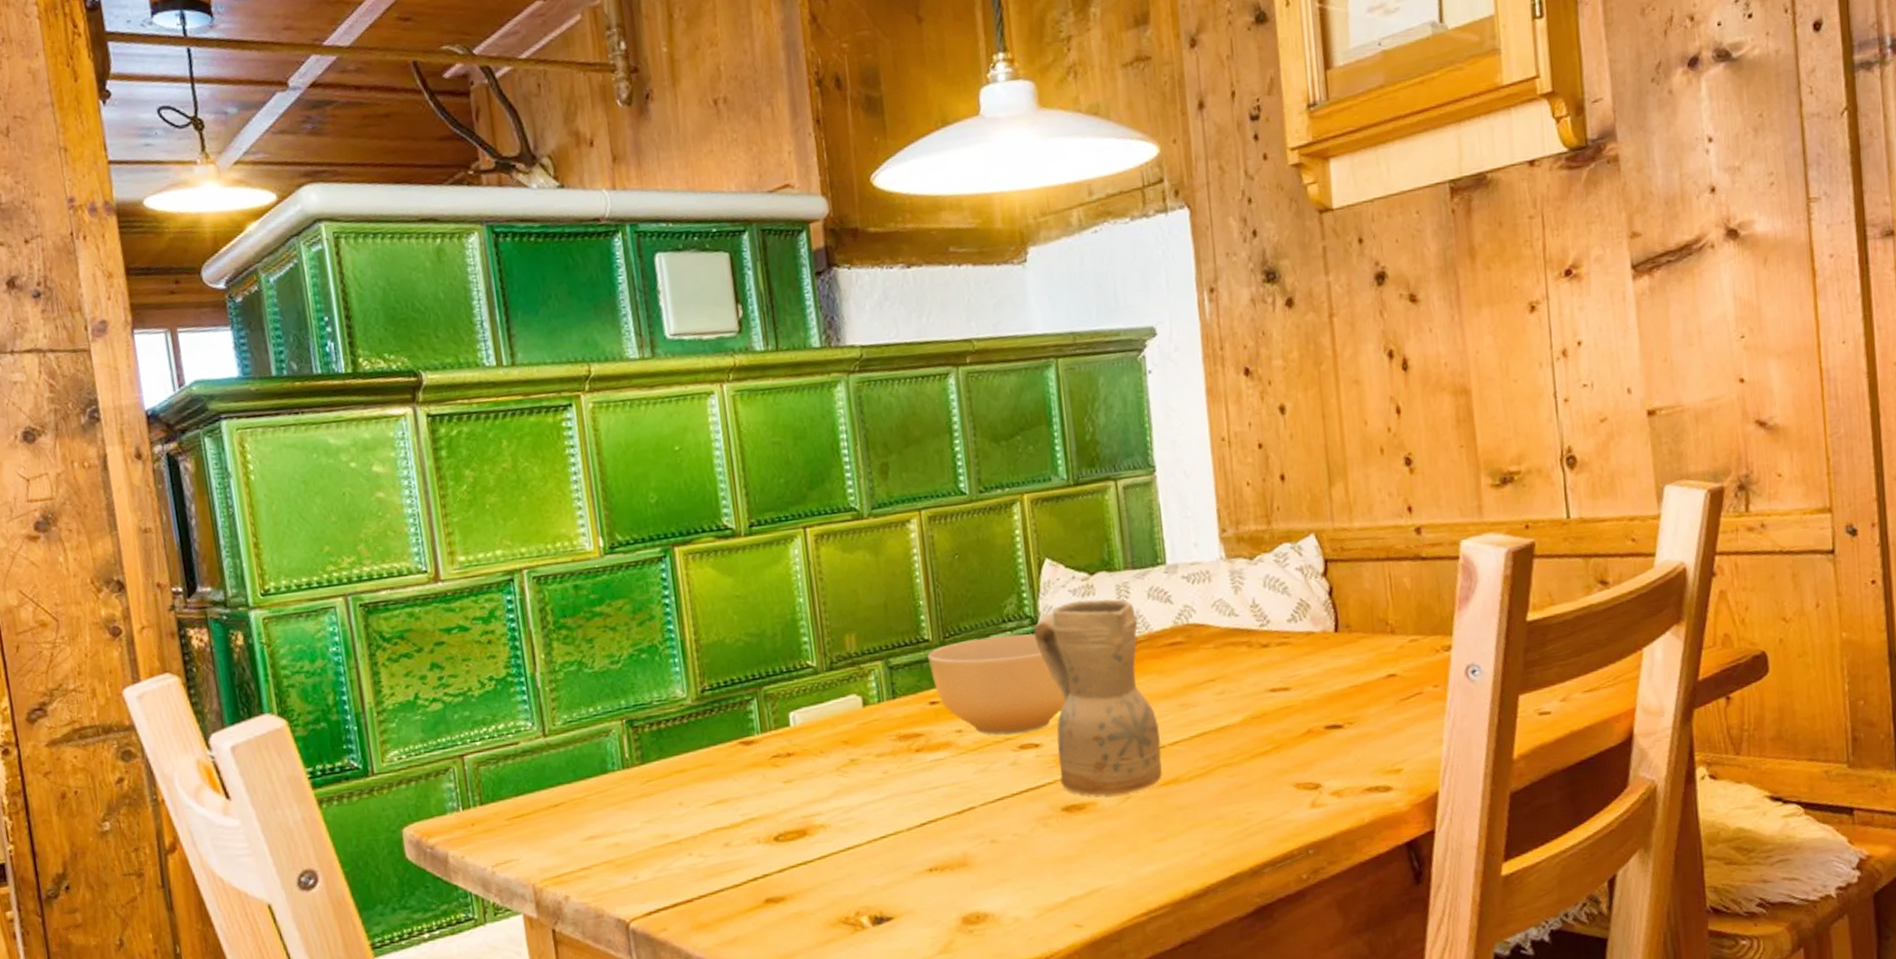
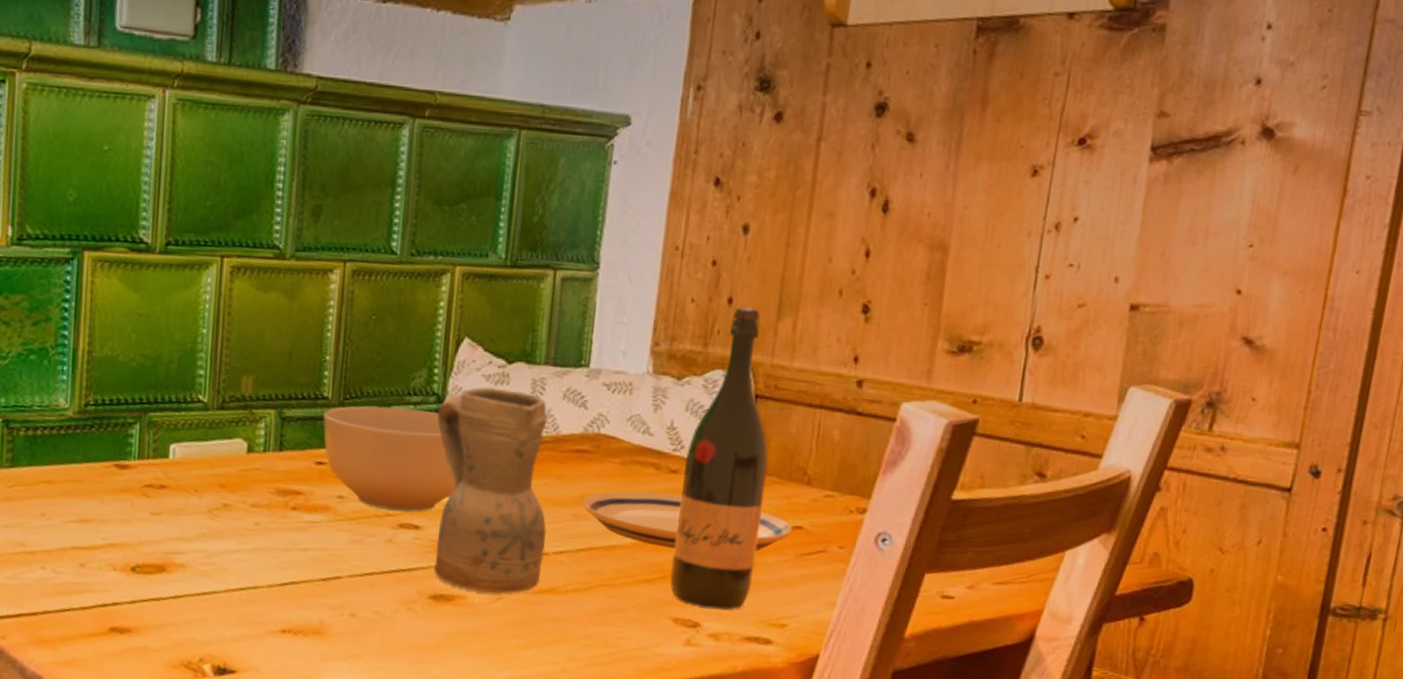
plate: none [1186,666,1387,719] -> present [582,491,792,551]
wine bottle: none [1273,480,1362,769] -> present [670,307,770,609]

